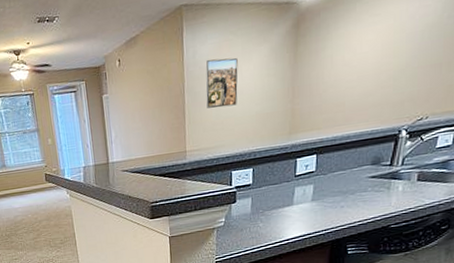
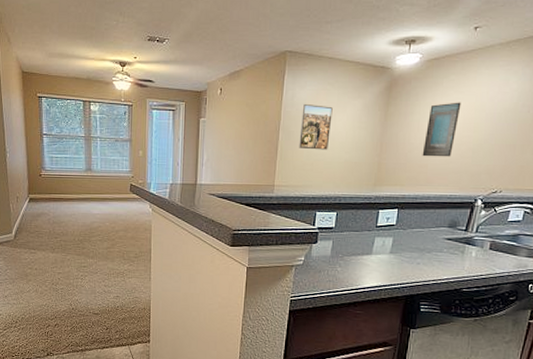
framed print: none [338,26,378,95] -> present [422,102,461,157]

